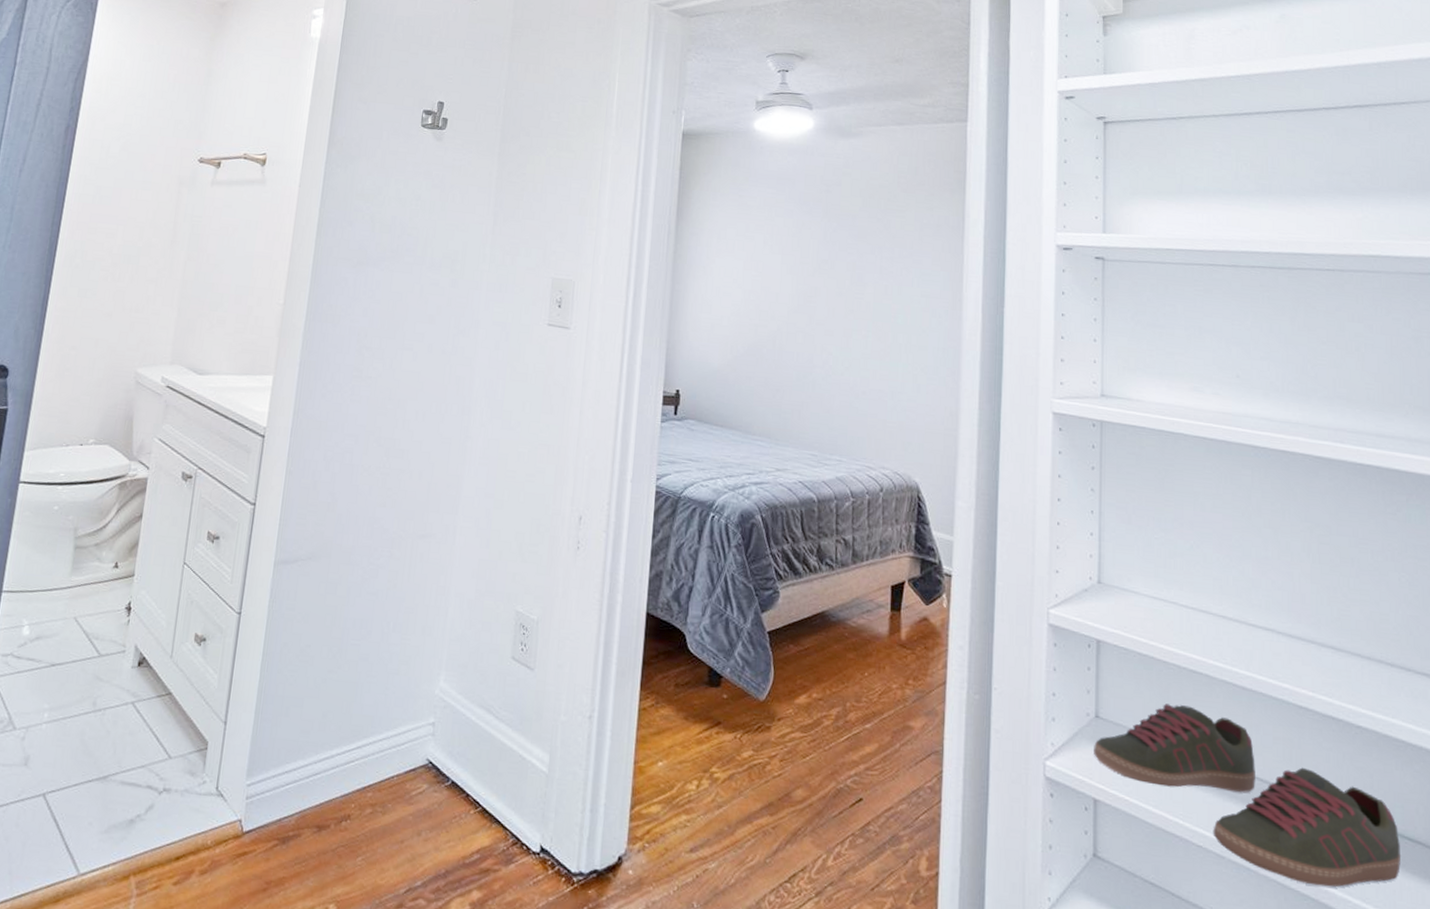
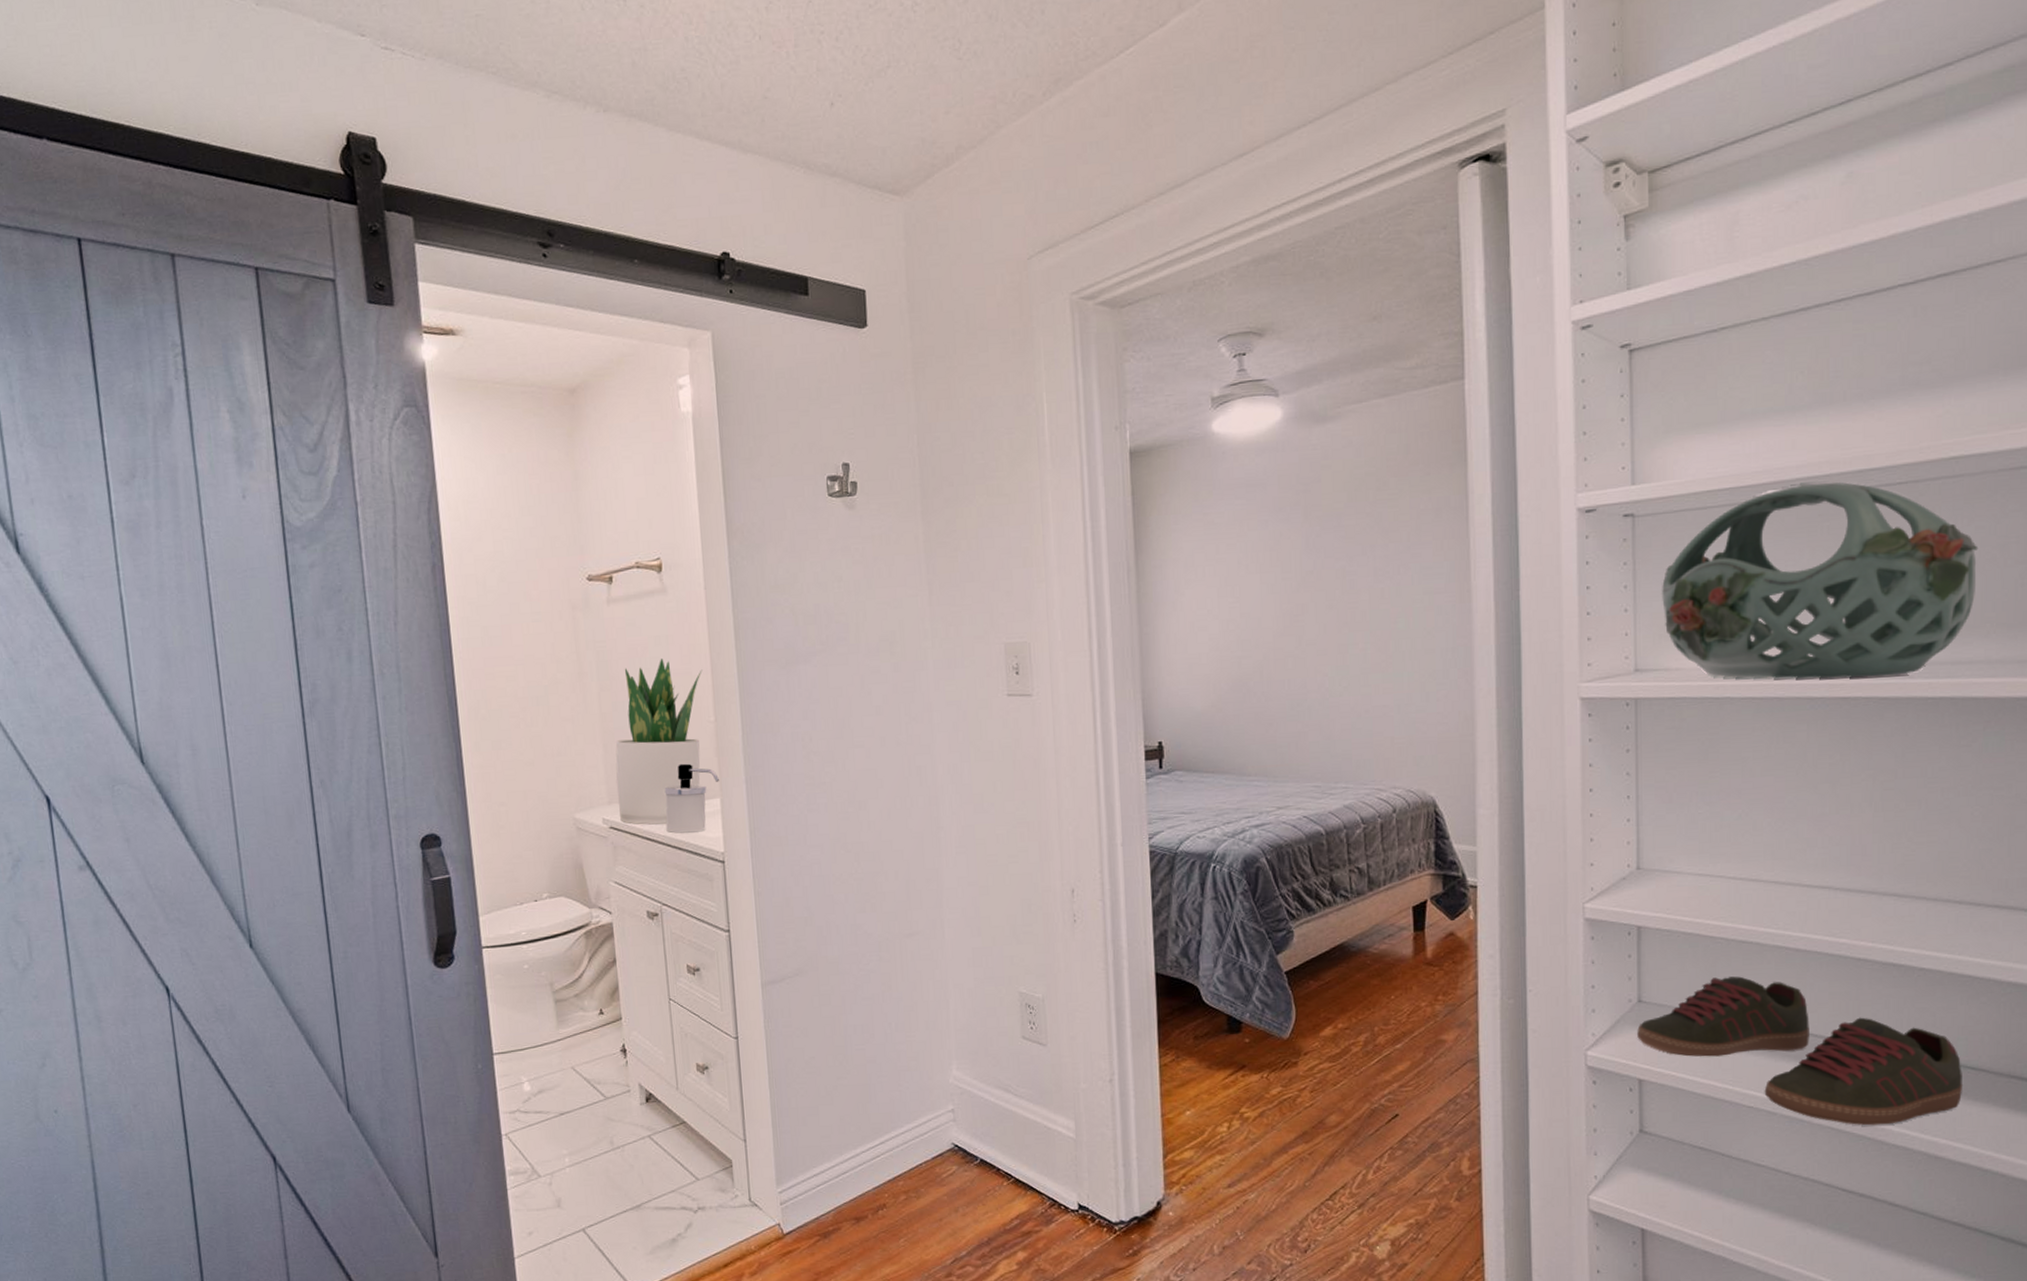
planter: none [178,241,282,391] -> present [615,659,702,825]
soap dispenser: none [218,338,276,405] -> present [664,763,719,834]
decorative basket: none [1126,257,1396,439] -> present [1662,482,1979,679]

